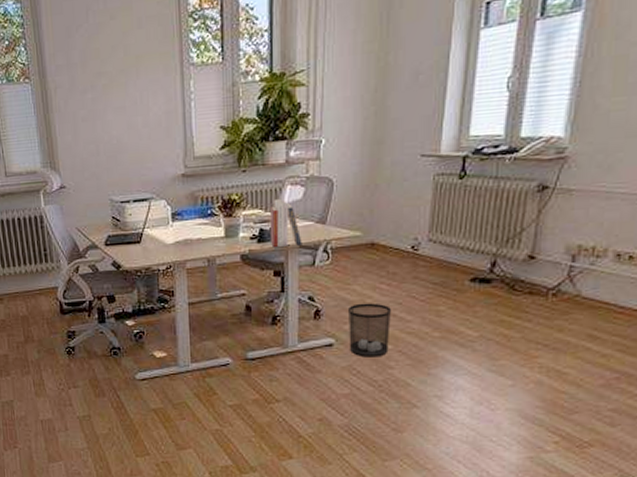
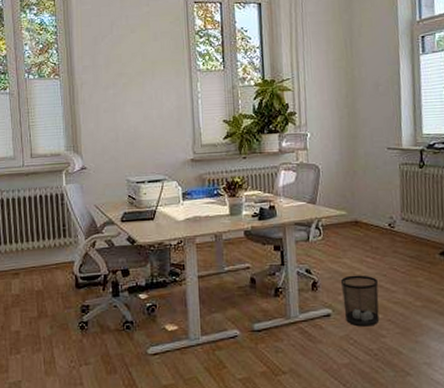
books: present [270,198,302,247] -> none [268,181,297,224]

